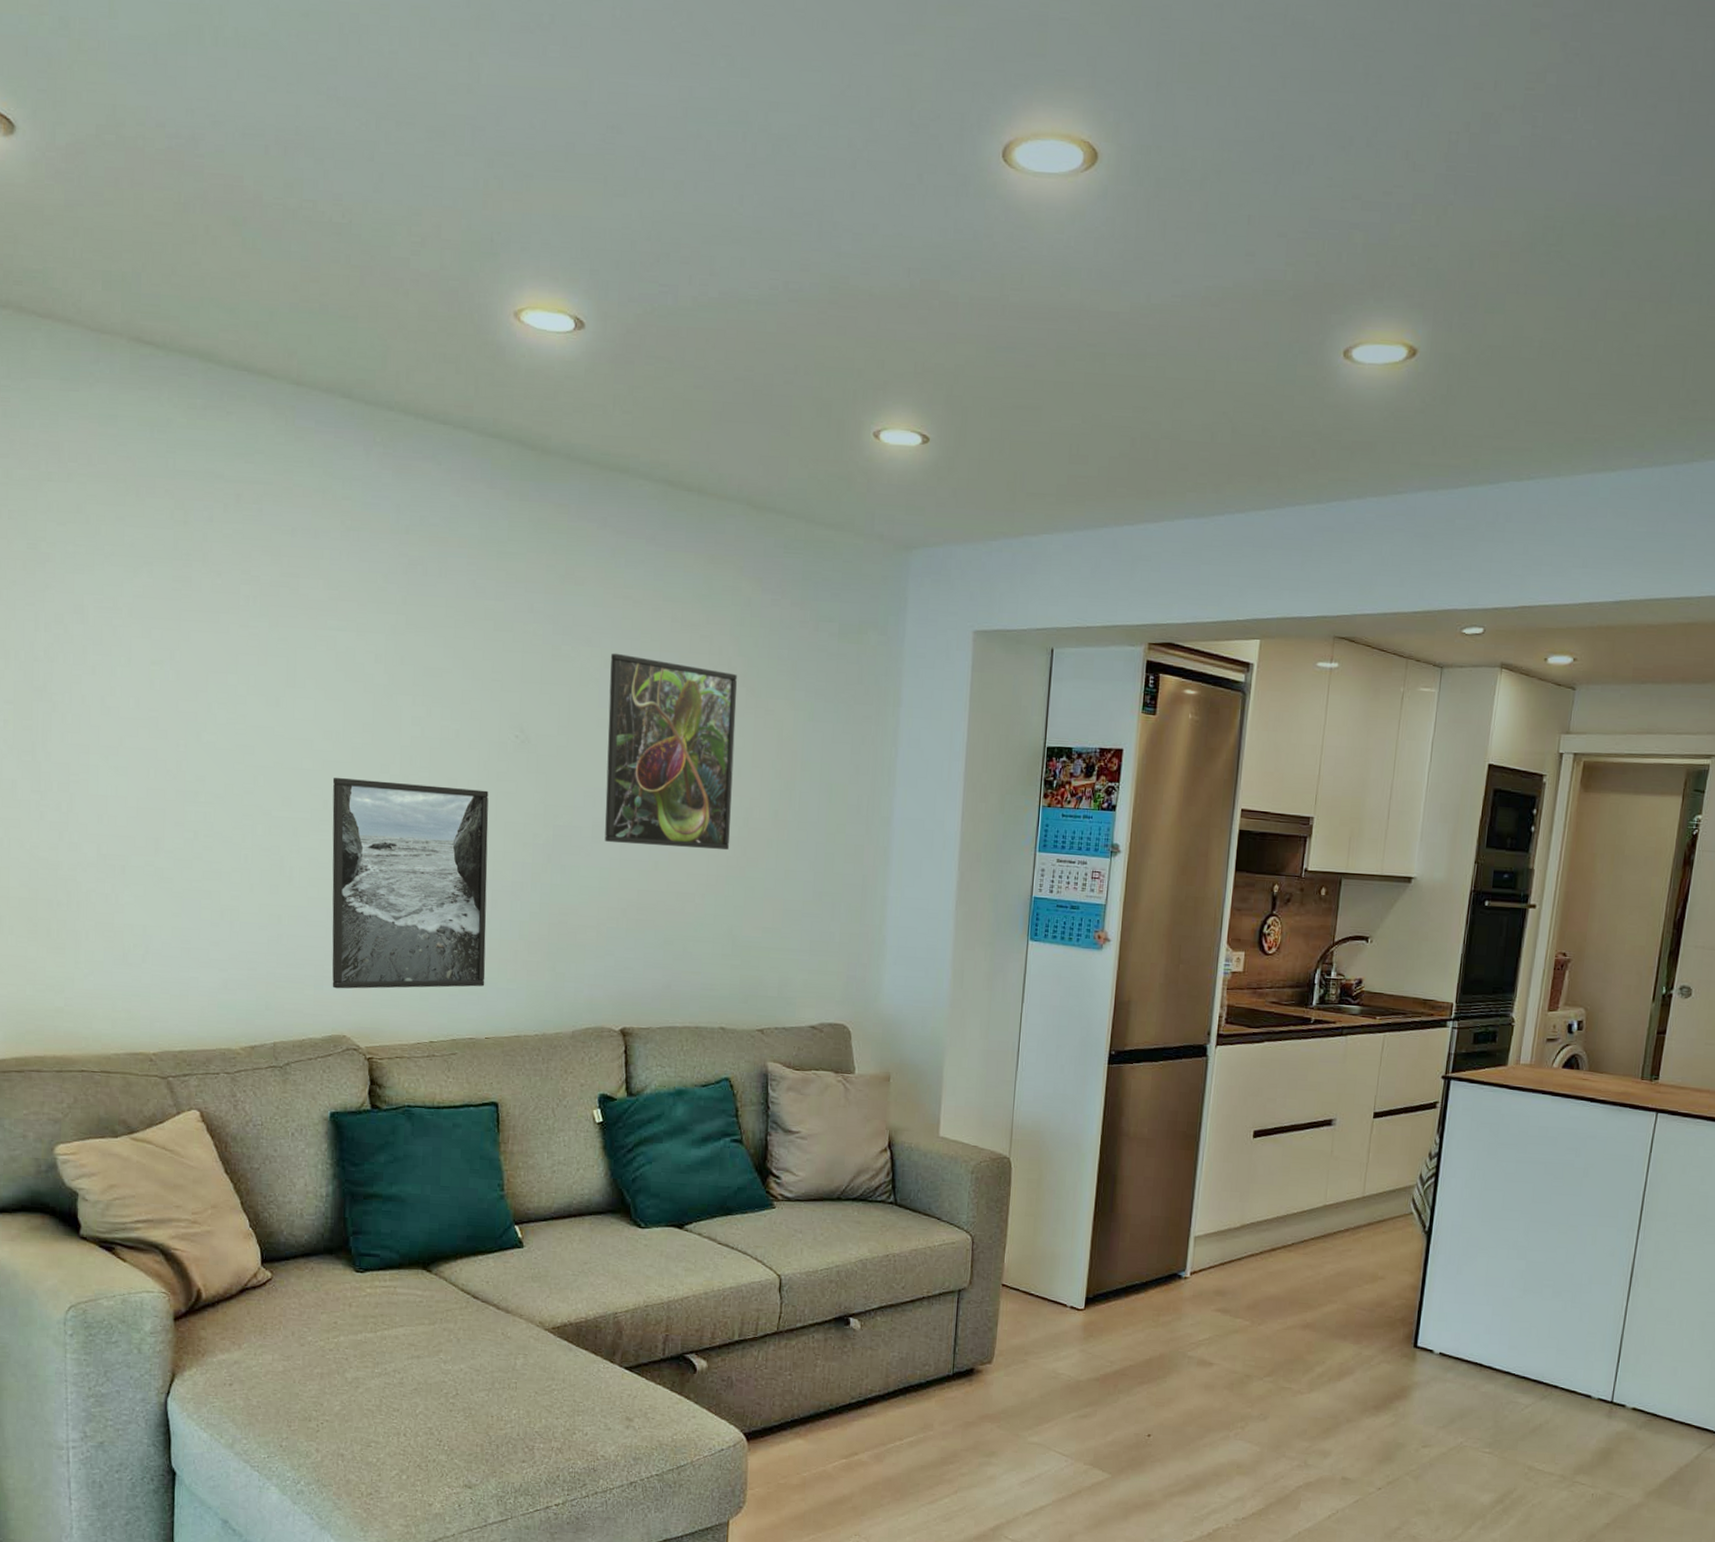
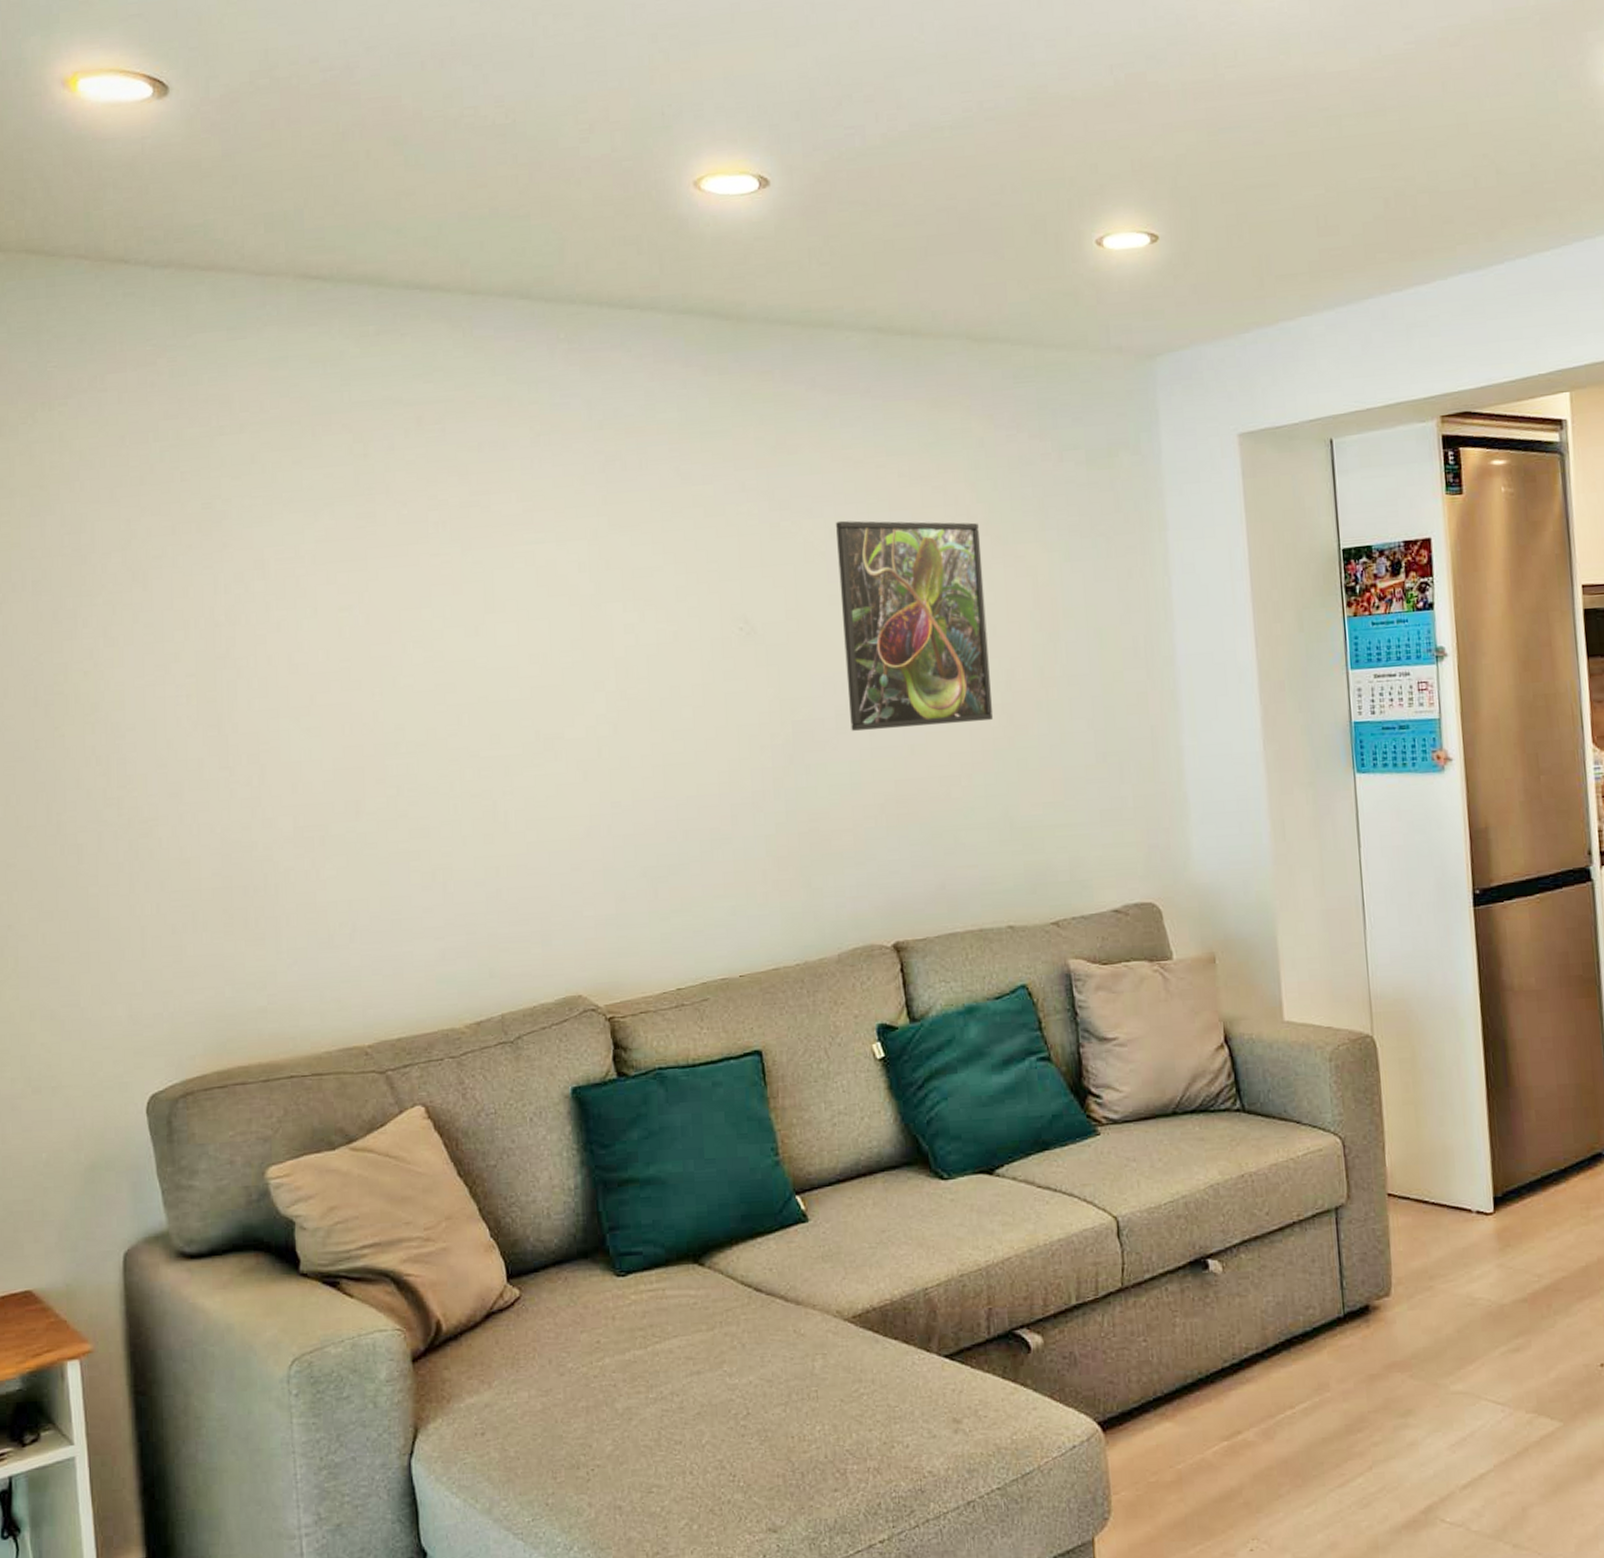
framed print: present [332,777,489,989] -> none [543,693,733,943]

